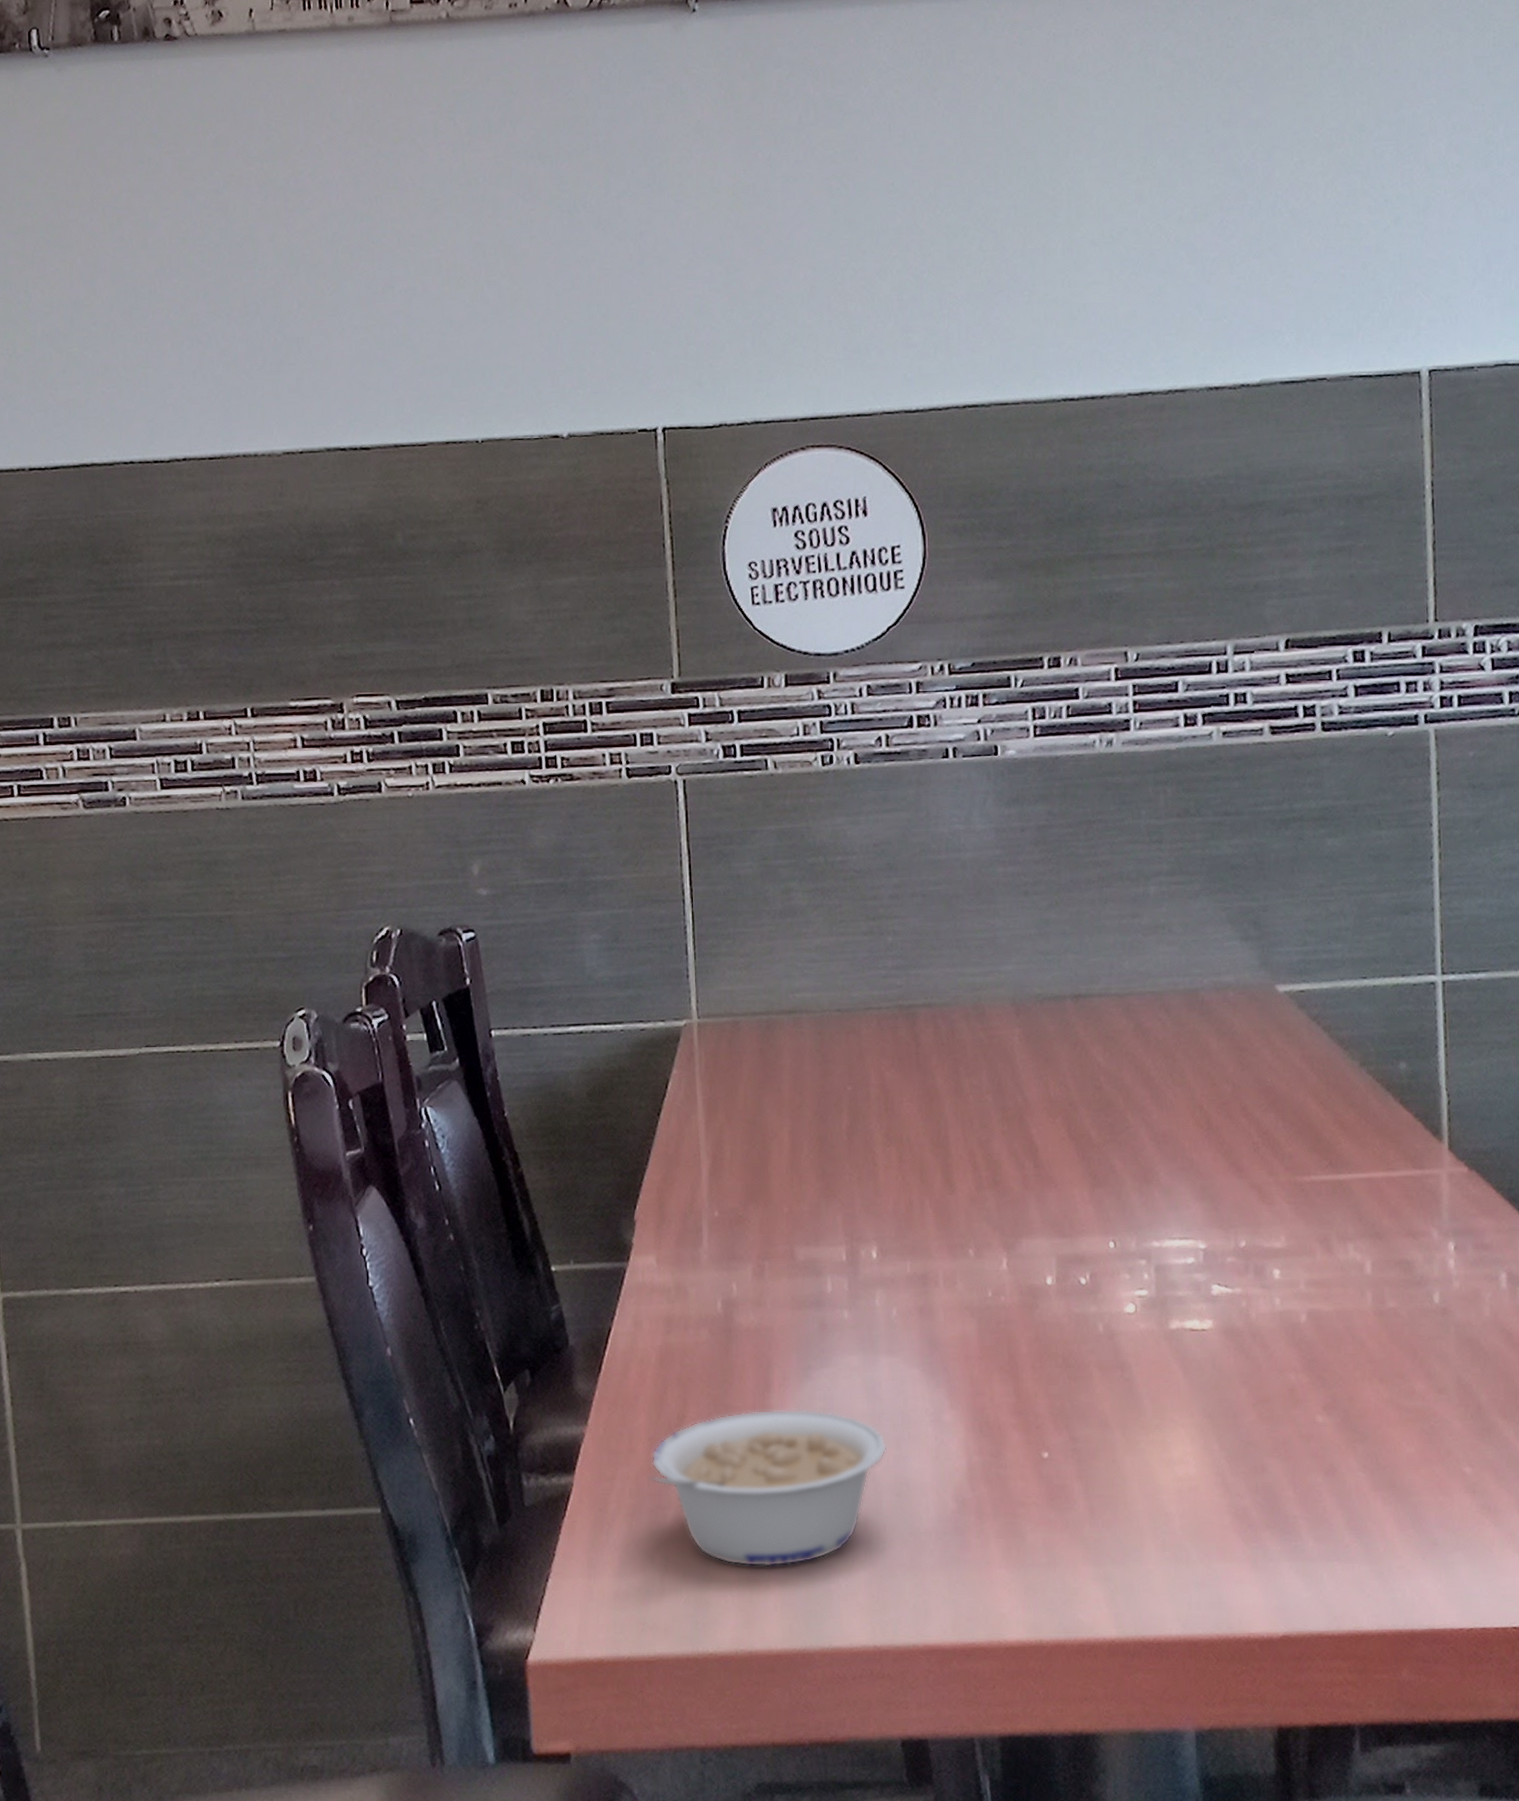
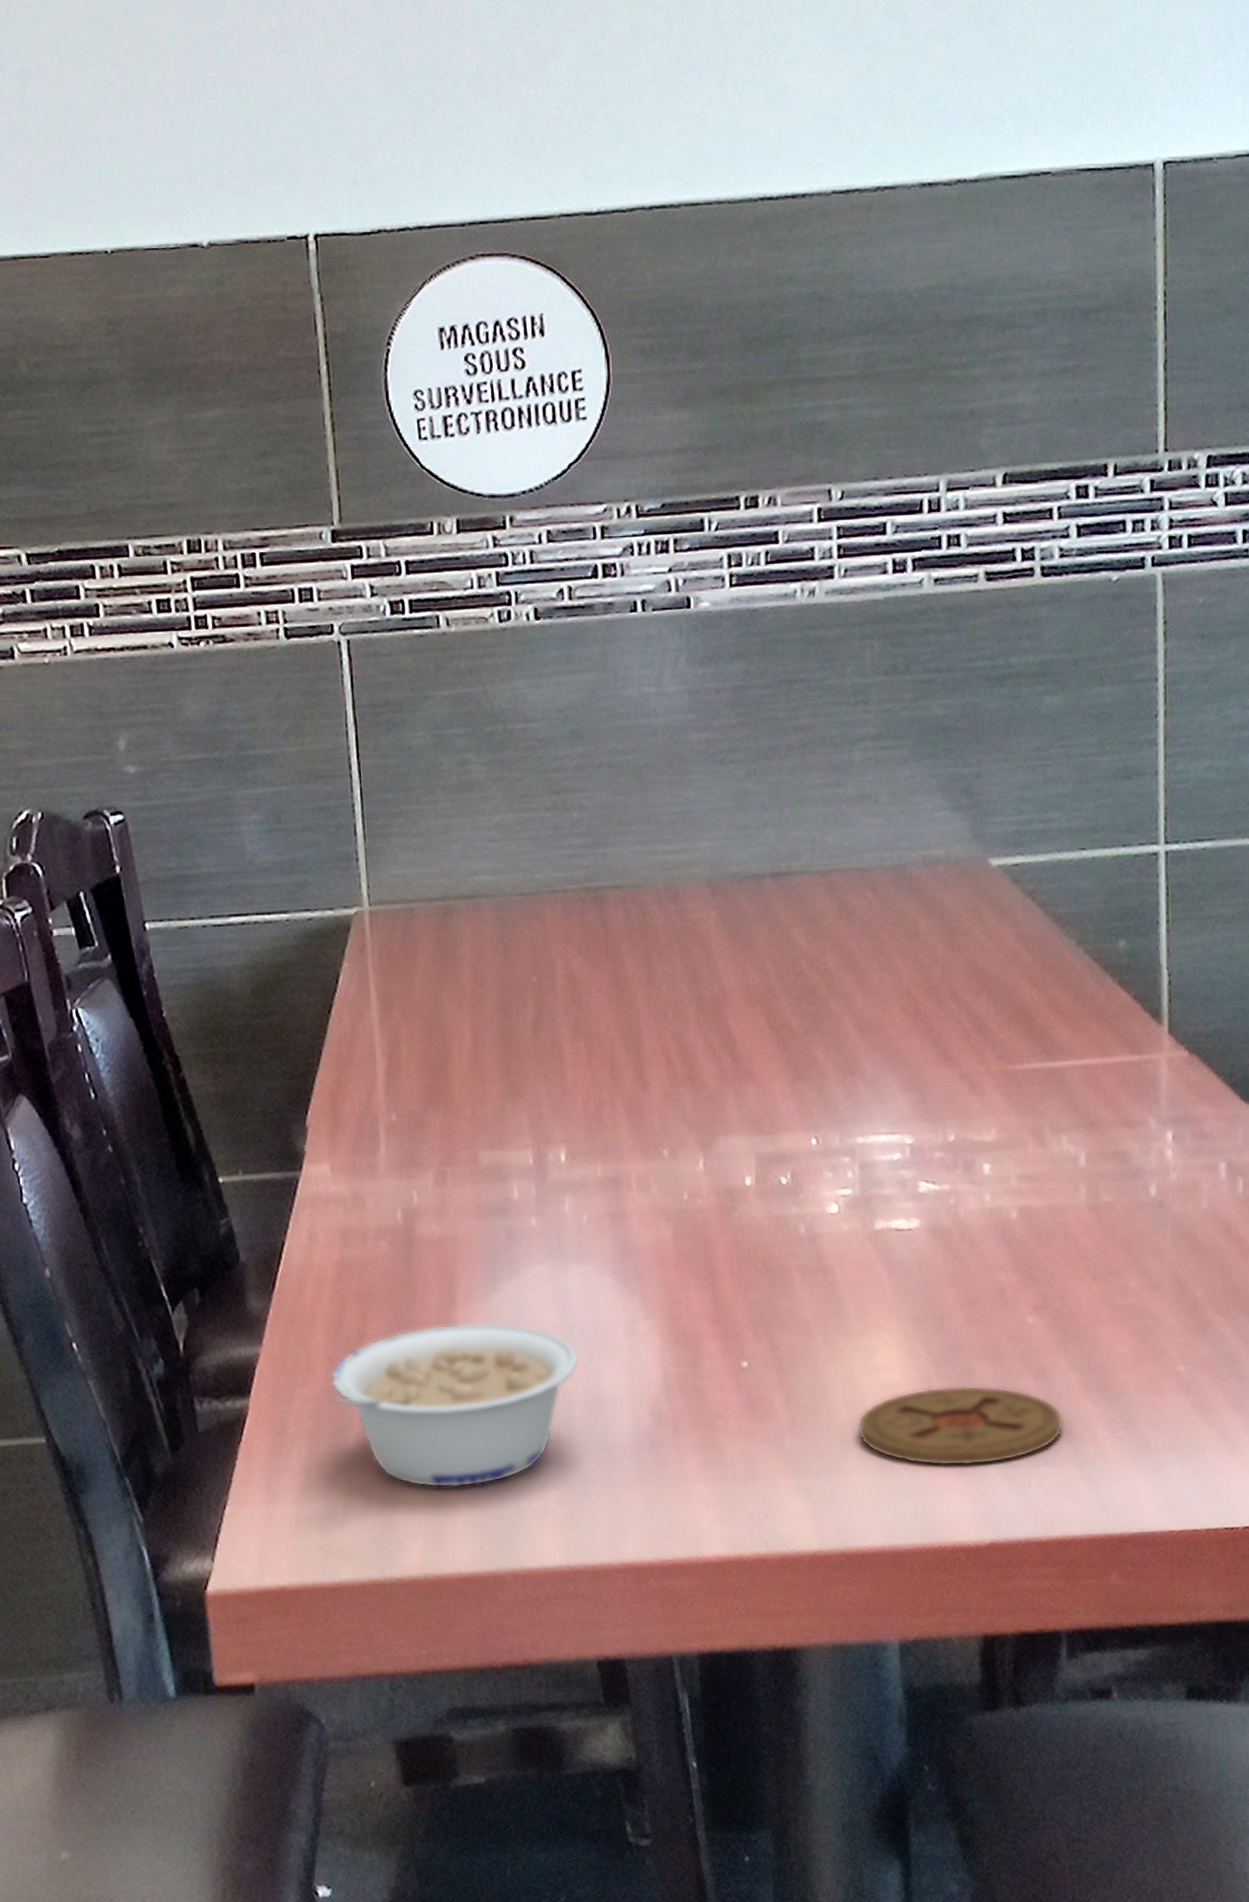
coaster: none [1154,1481,1354,1559] -> present [857,1385,1063,1466]

